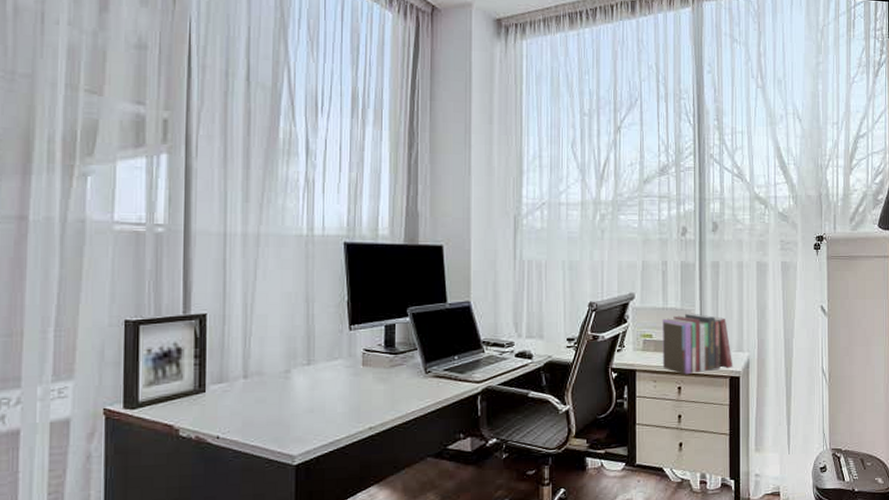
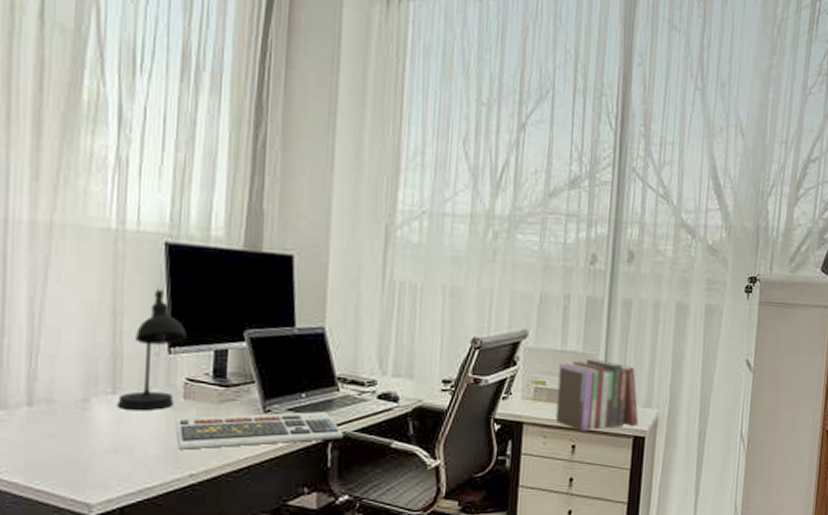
desk lamp: none [312,279,363,377] -> present [117,289,187,410]
computer keyboard: none [356,370,489,407] -> present [175,411,343,450]

